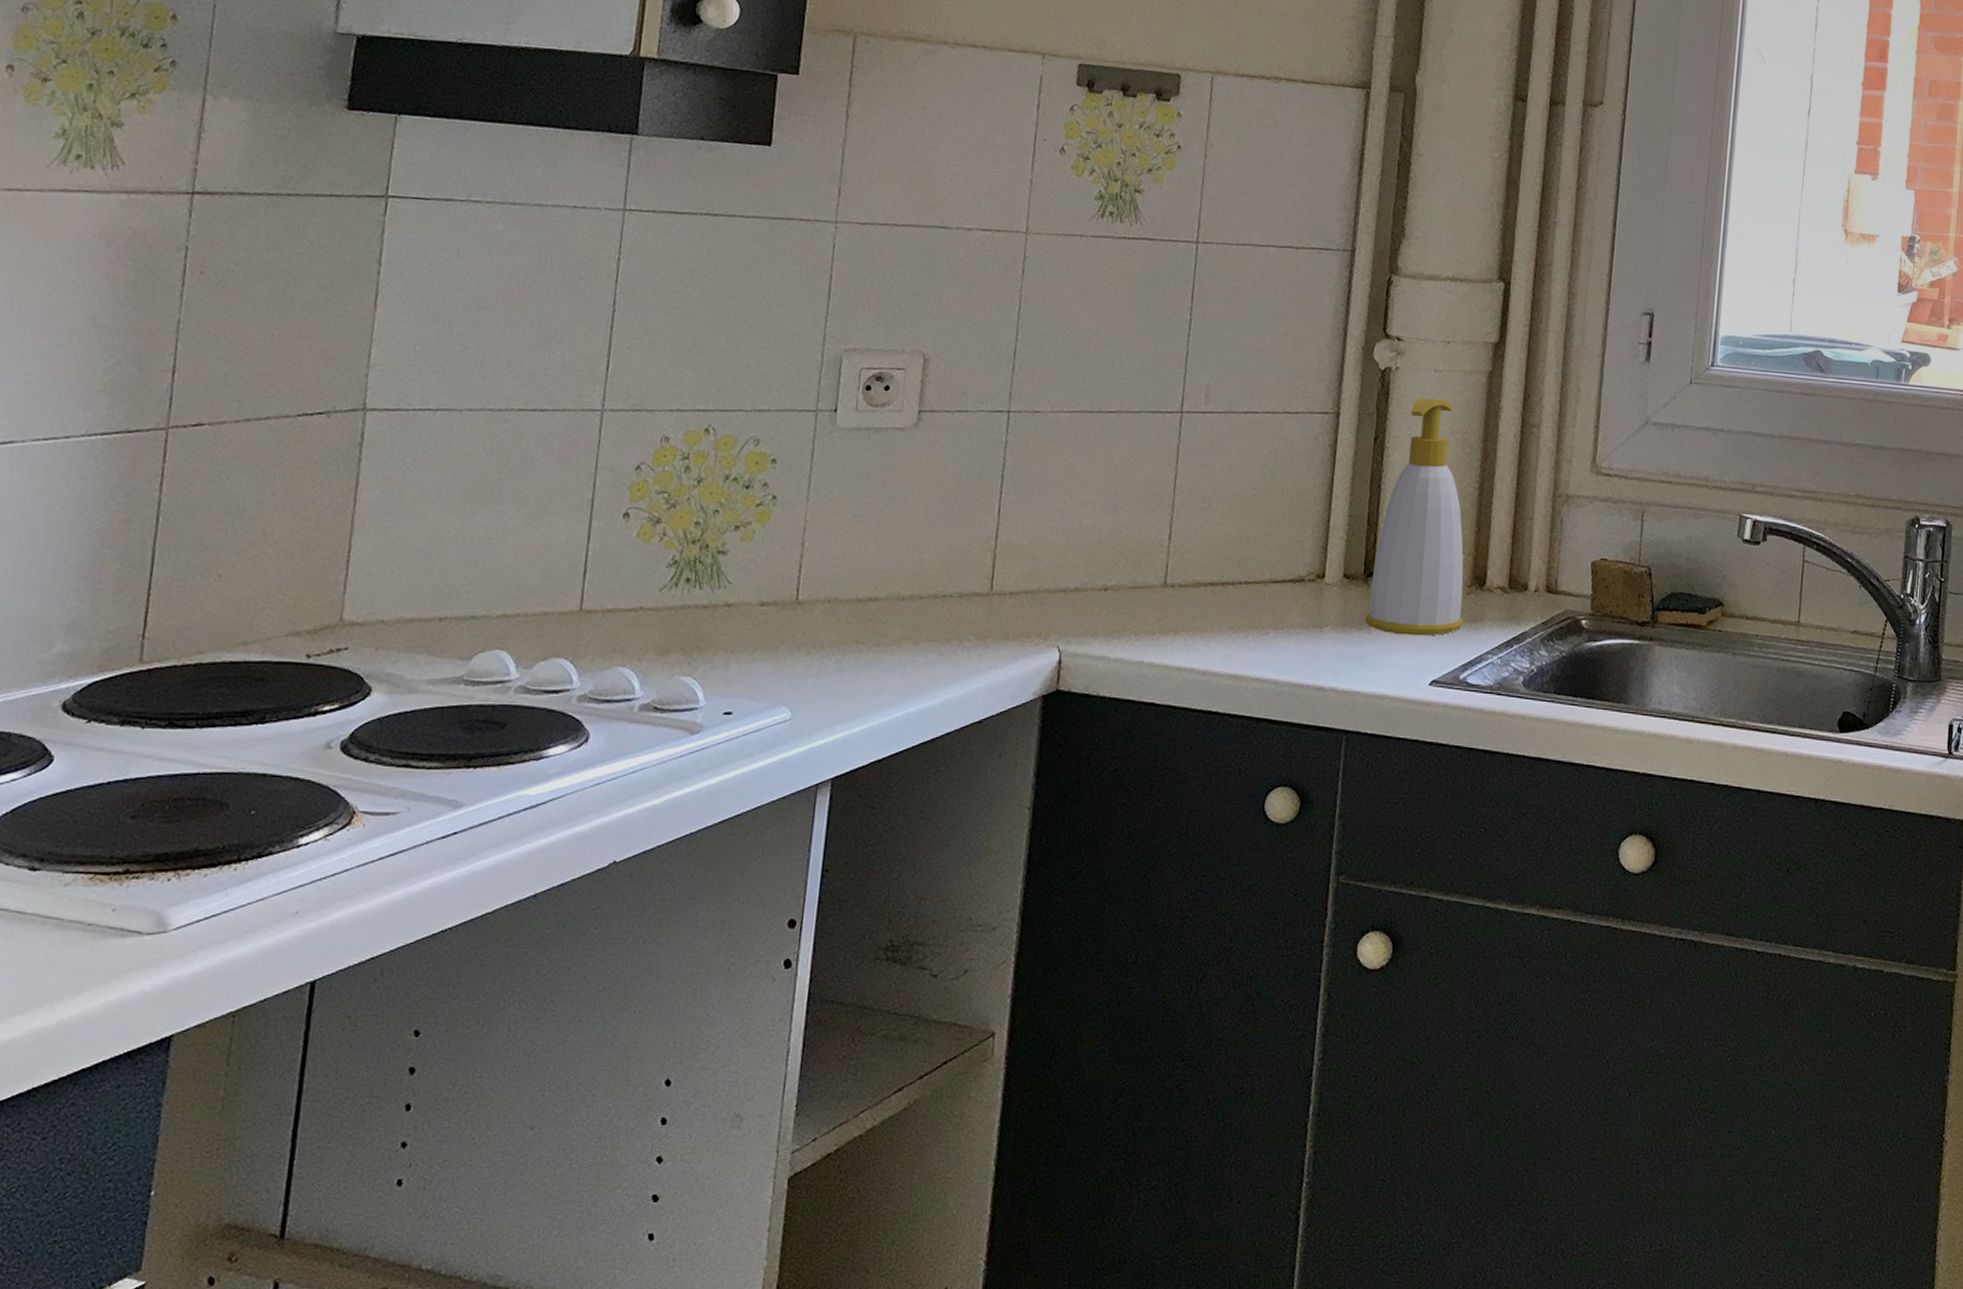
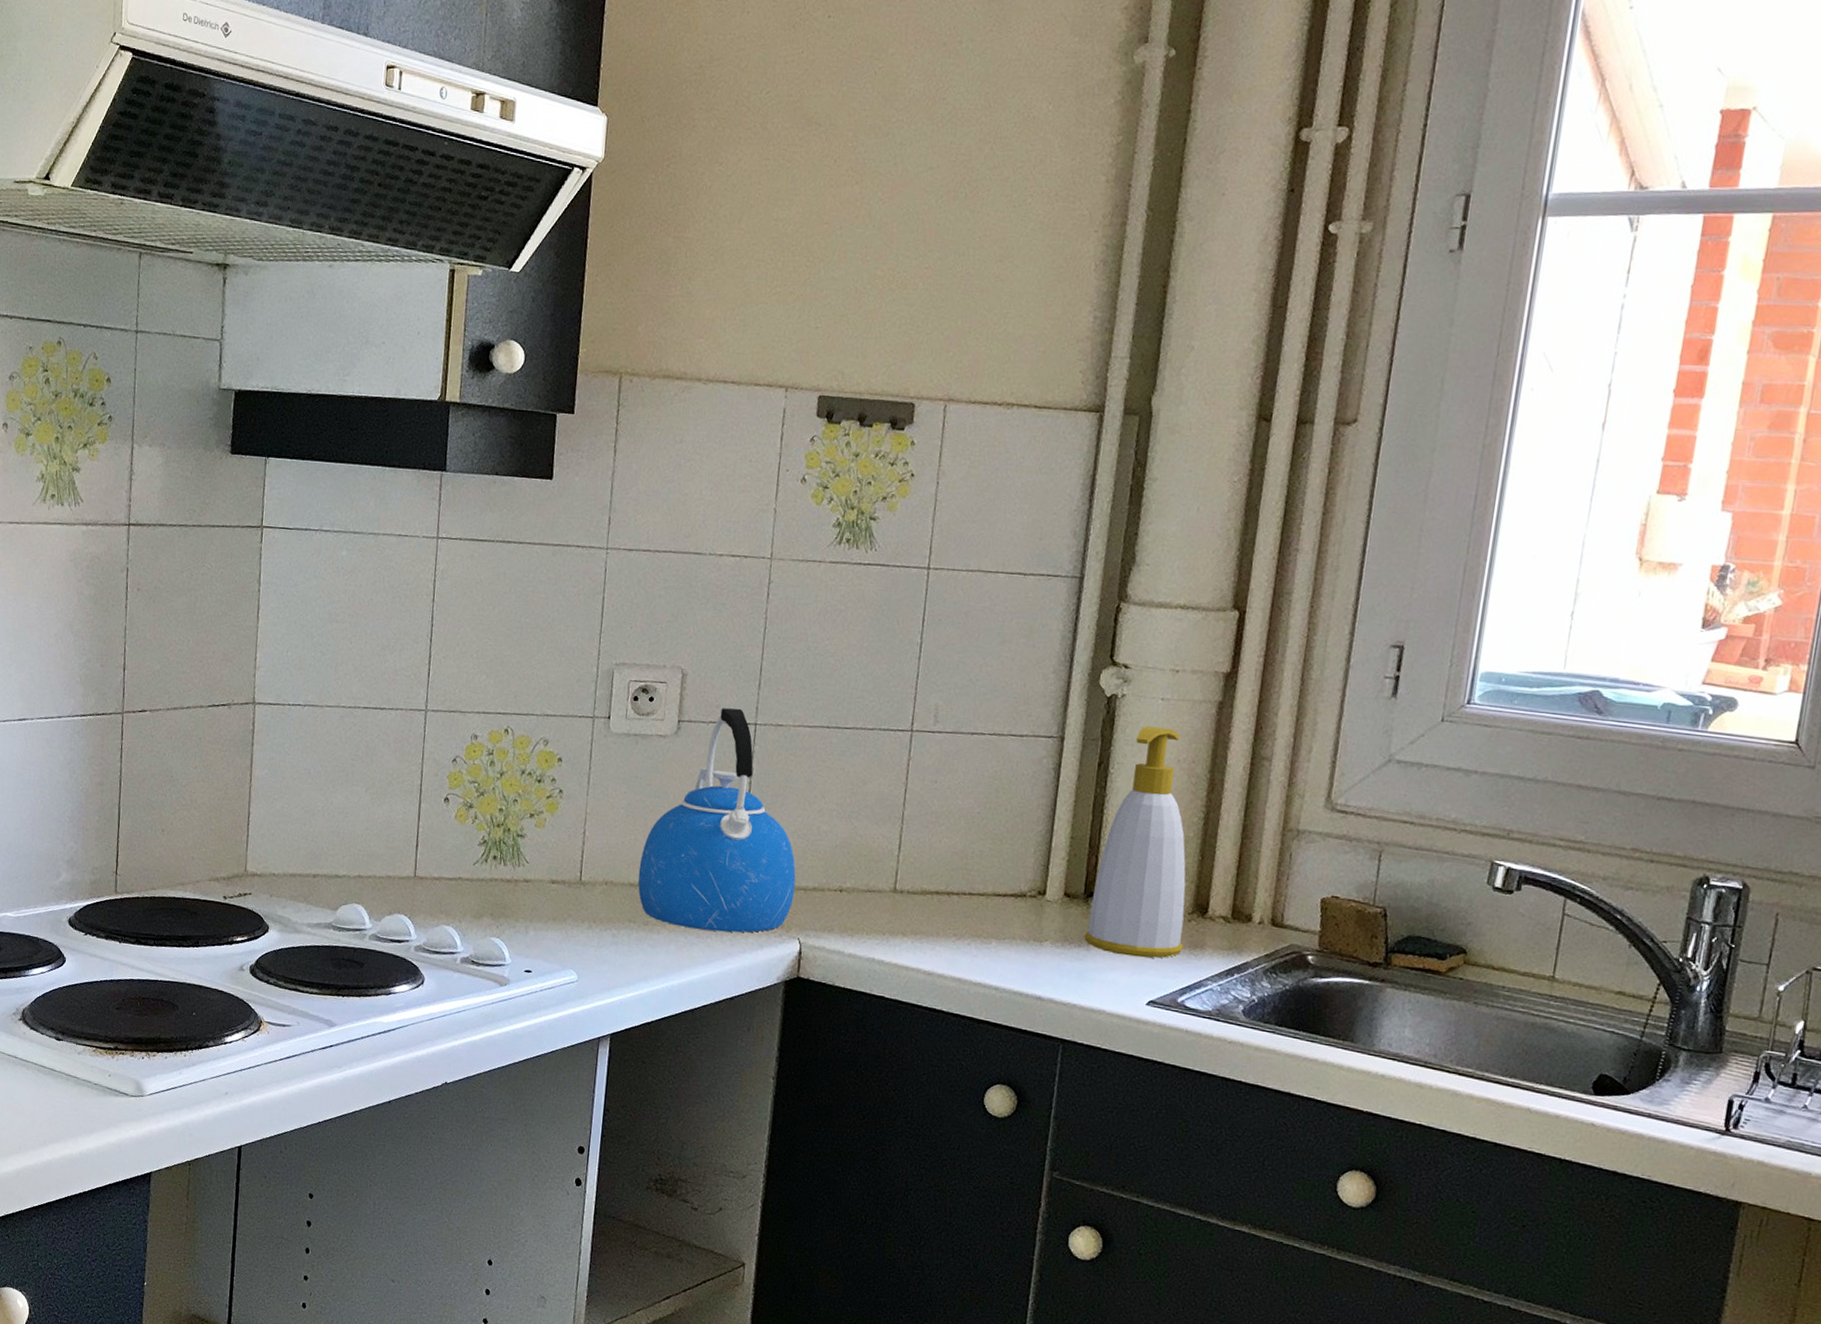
kettle: none [868,394,1055,646] -> present [637,708,796,933]

